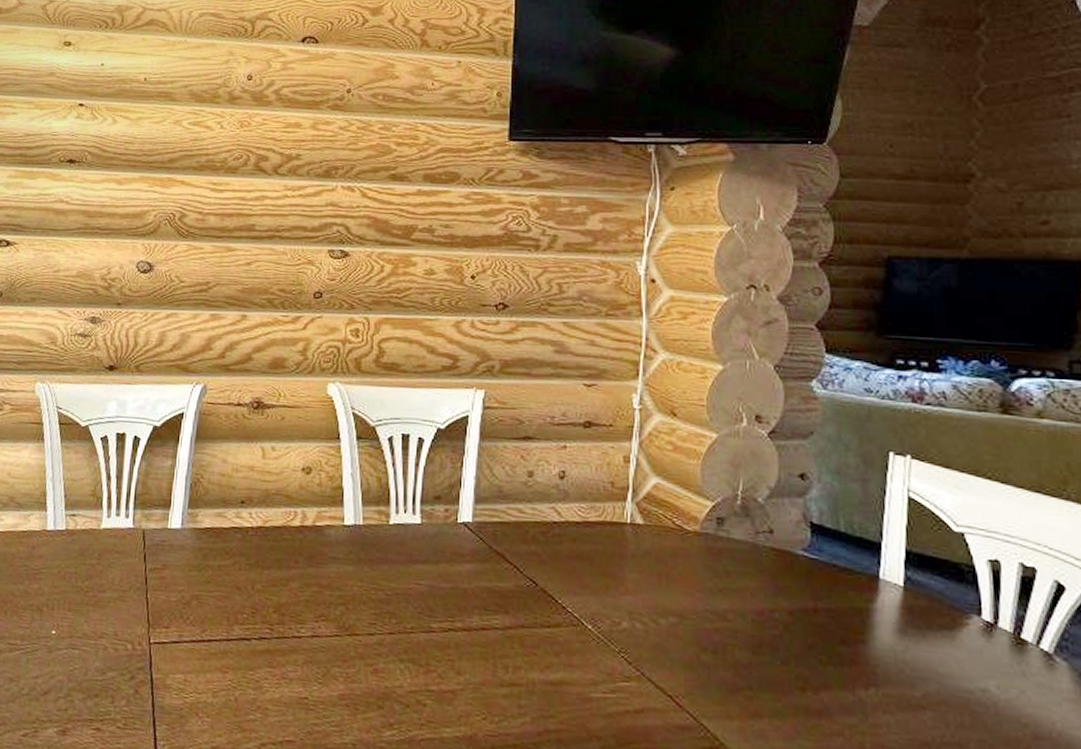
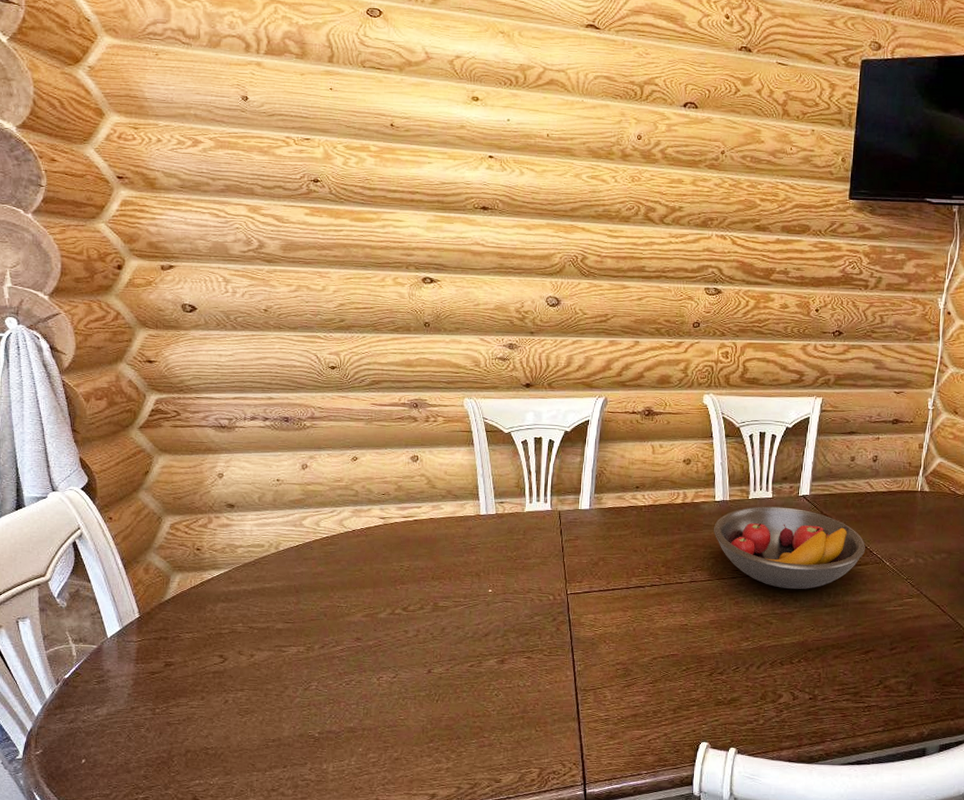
fruit bowl: none [343,534,555,658] -> present [714,506,865,590]

